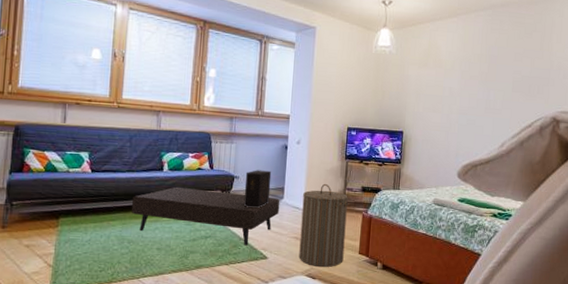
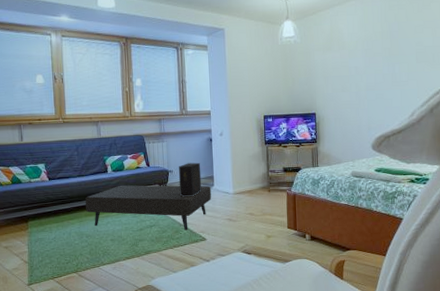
laundry hamper: present [299,183,349,267] -> none [231,168,274,243]

